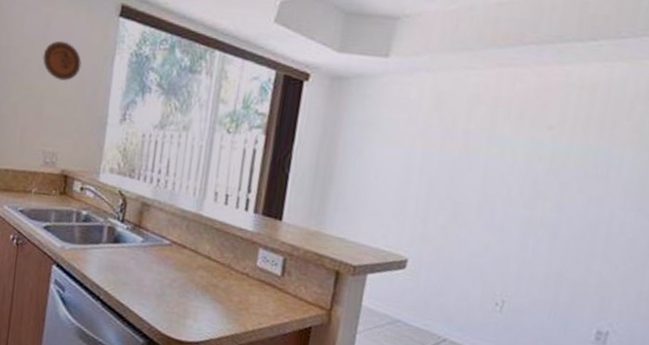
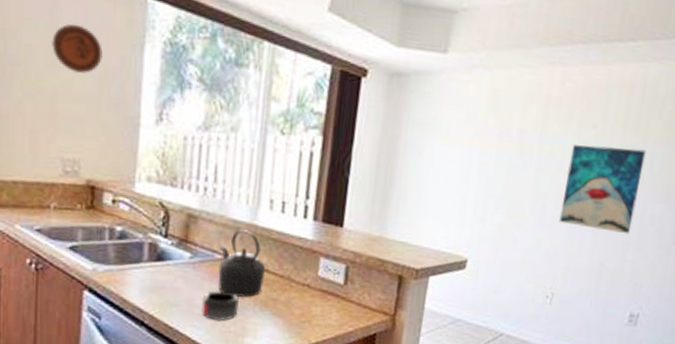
mug: none [149,273,183,302] -> present [201,291,239,321]
kettle: none [165,218,208,282] -> present [218,229,266,297]
wall art: none [510,146,613,243] -> present [559,145,646,234]

